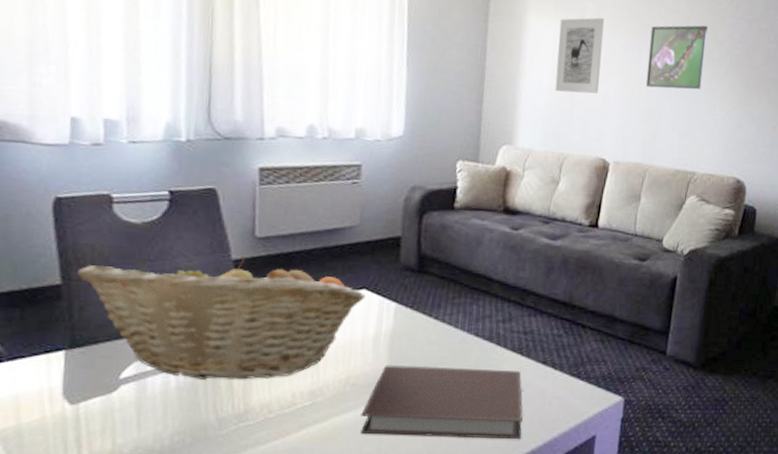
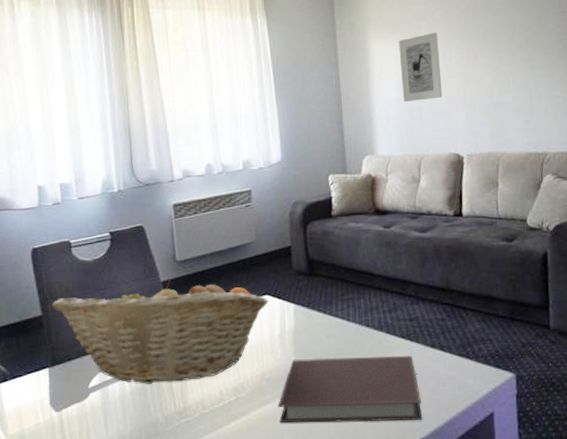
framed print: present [645,25,709,91] -> none [481,19,538,85]

